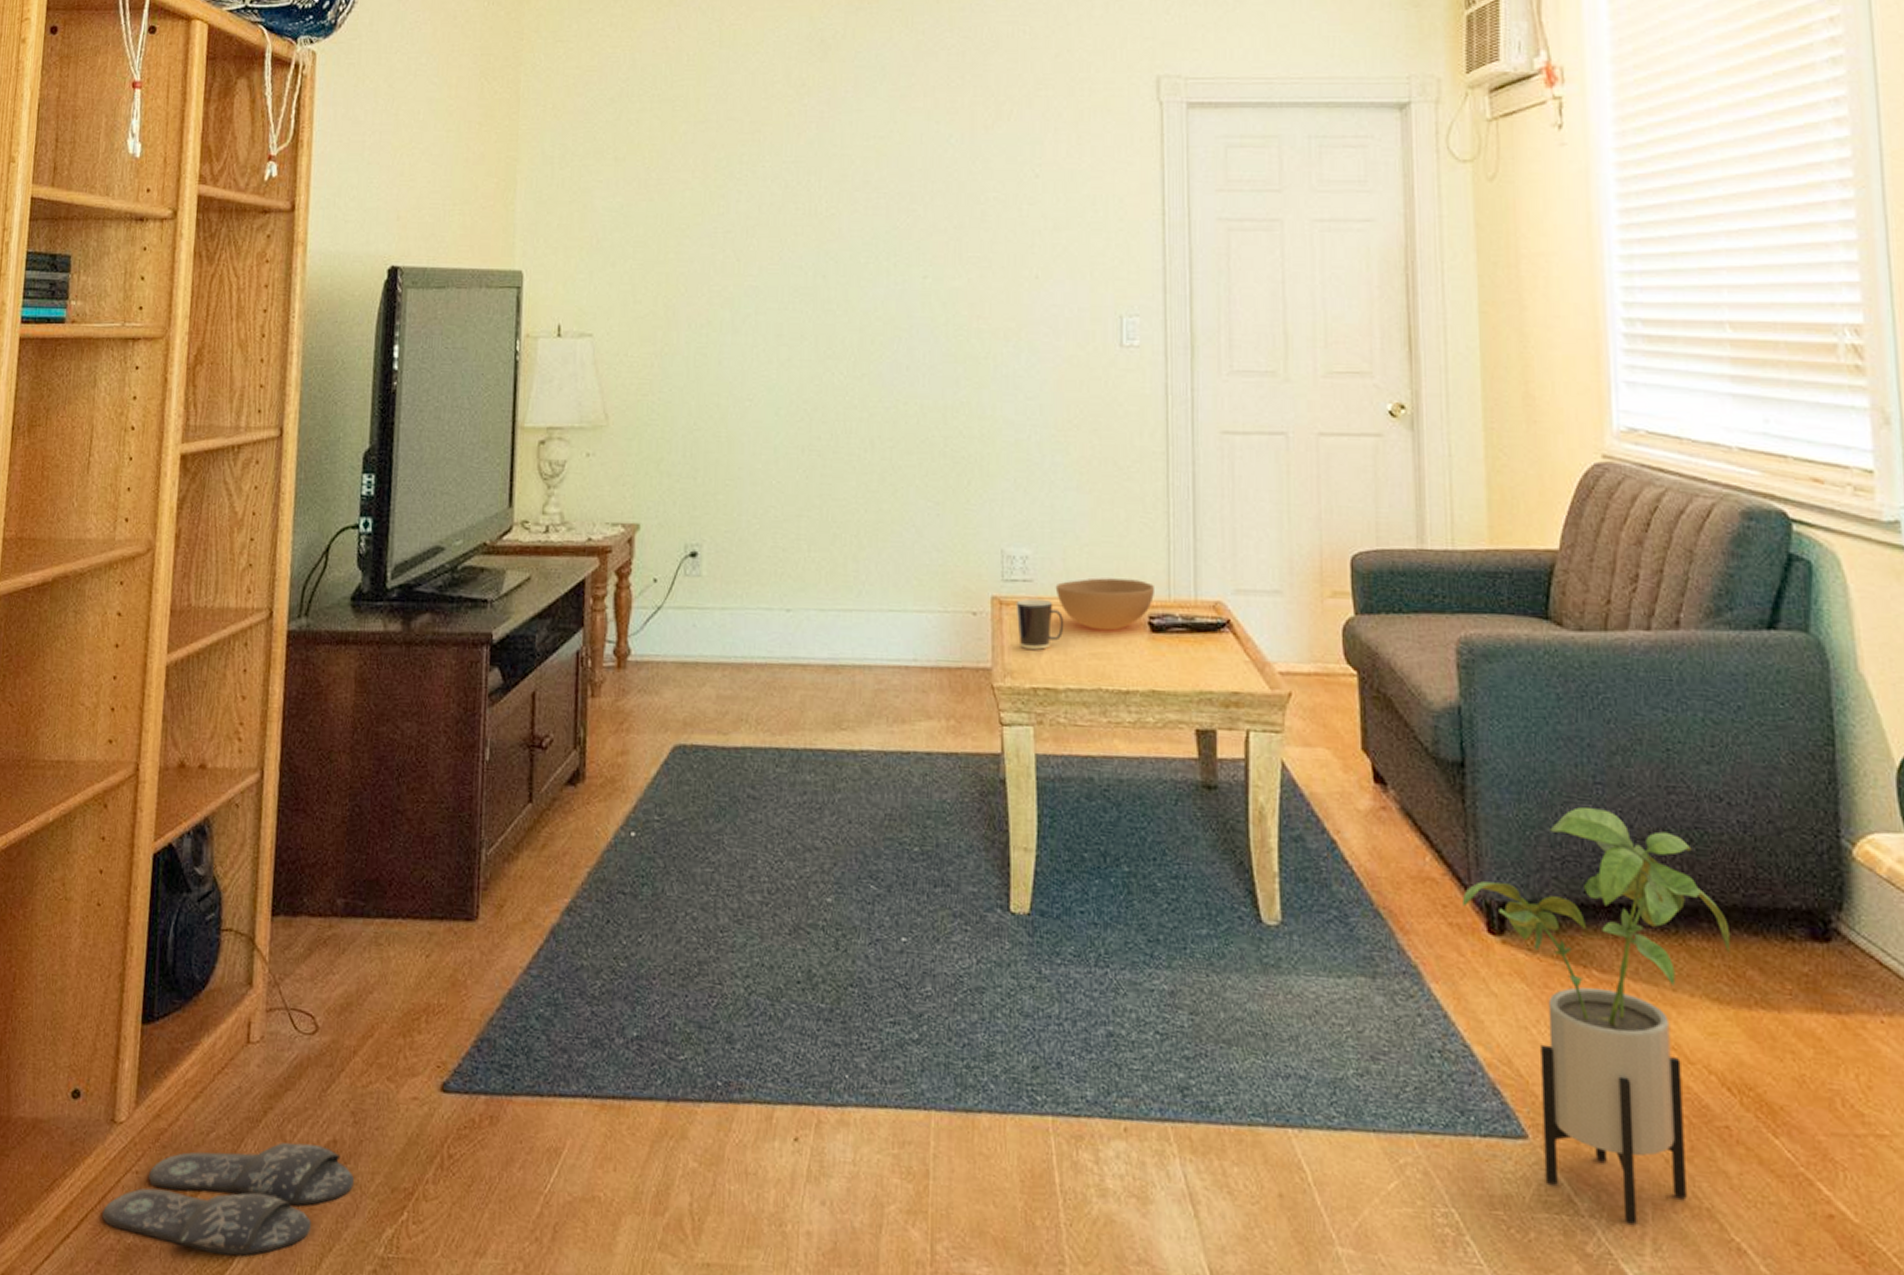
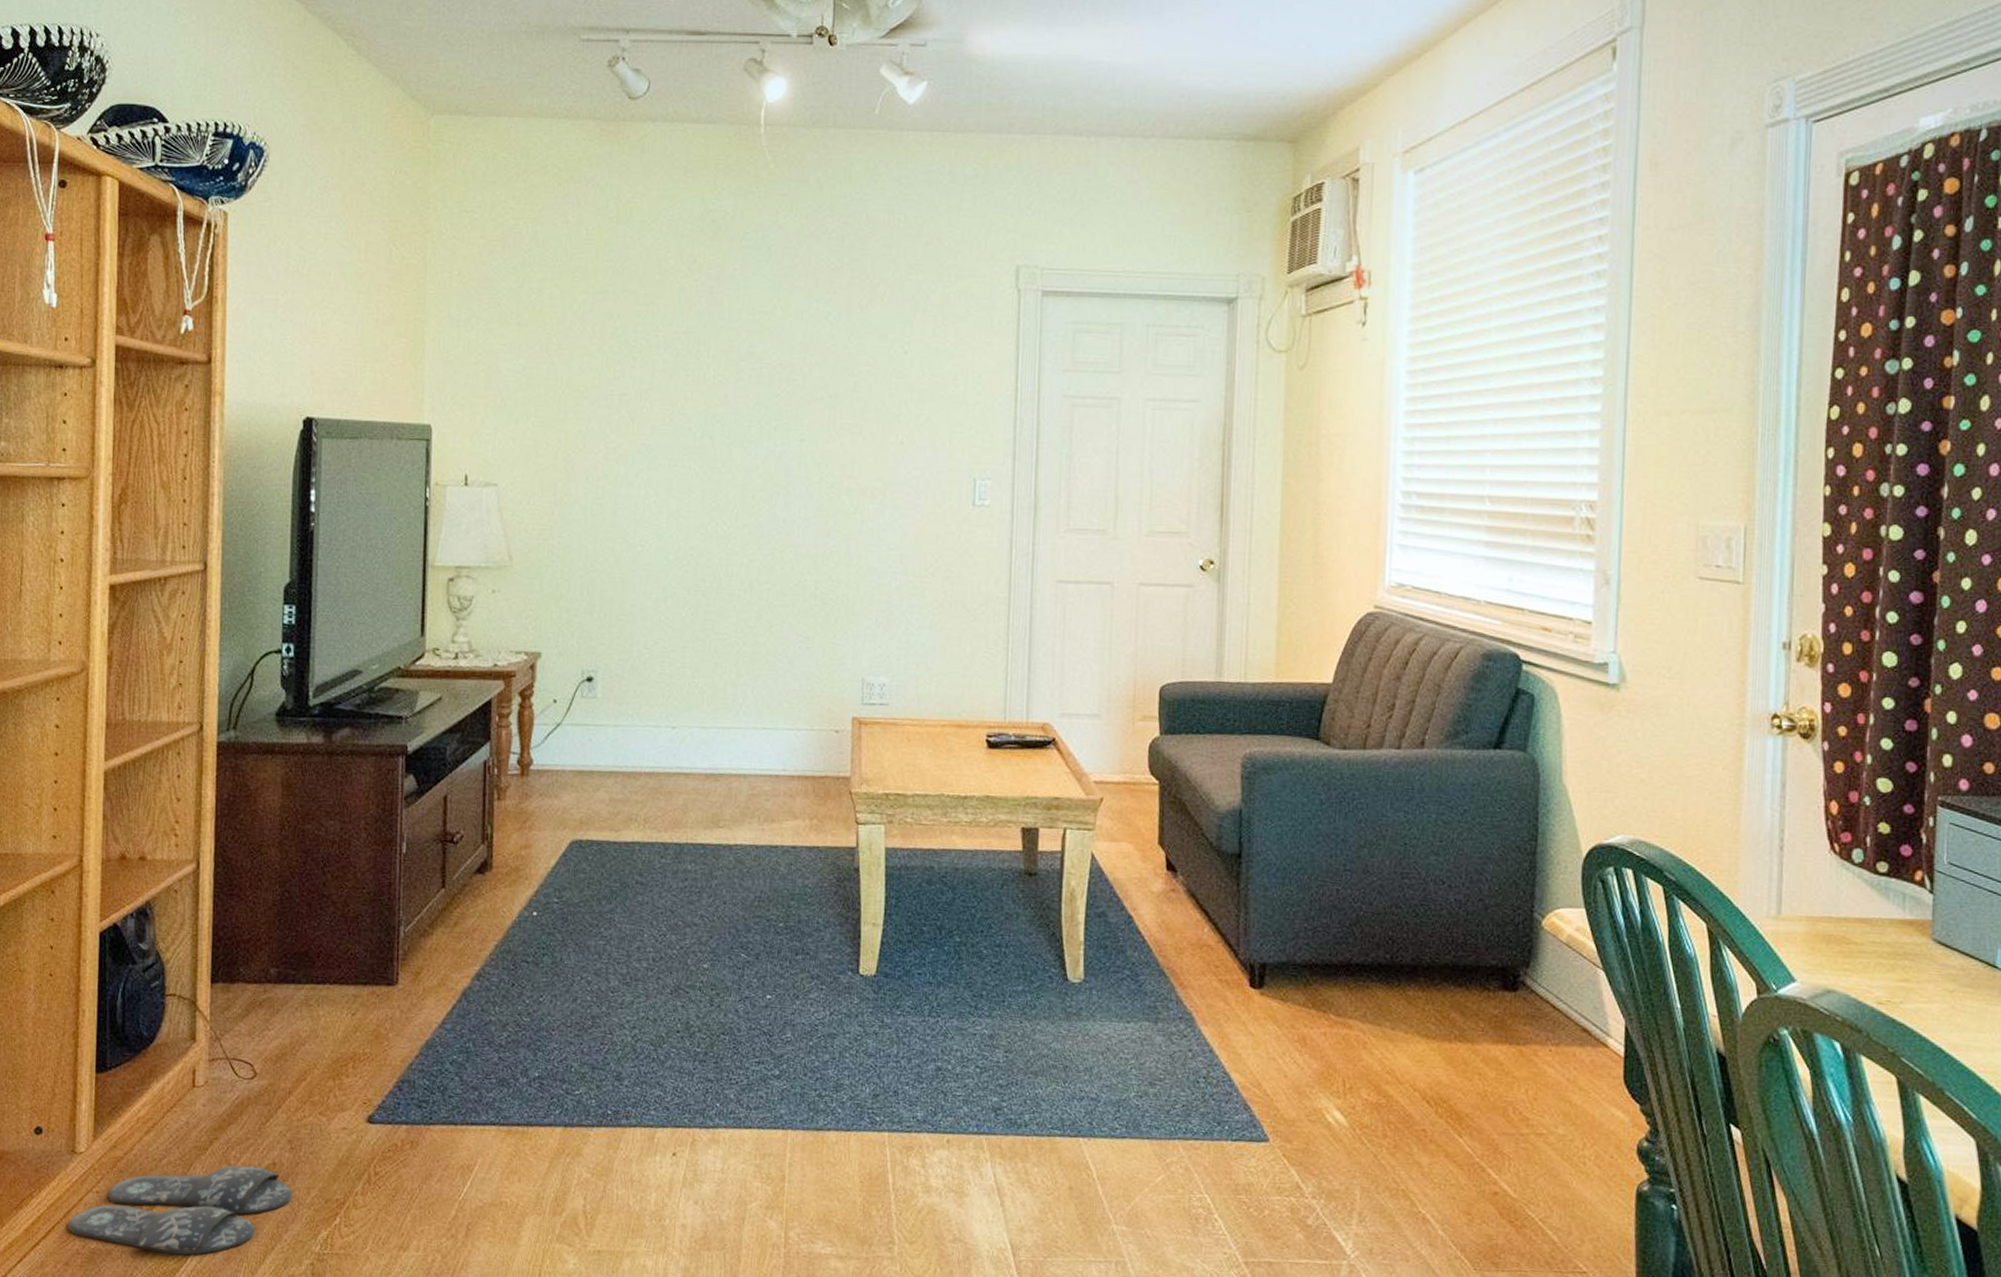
mug: present [1016,598,1064,650] -> none [873,719,914,762]
bowl: present [1055,578,1154,631] -> none [907,702,992,747]
house plant: present [1461,806,1731,1225] -> none [1230,888,1441,1203]

